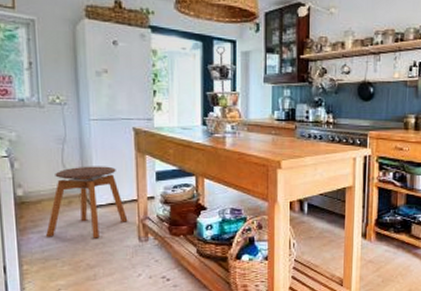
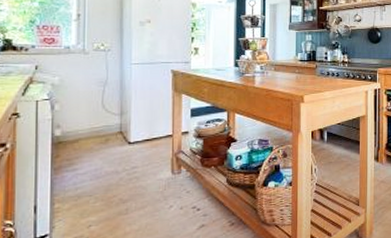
stool: present [46,166,128,238] -> none [81,105,162,175]

